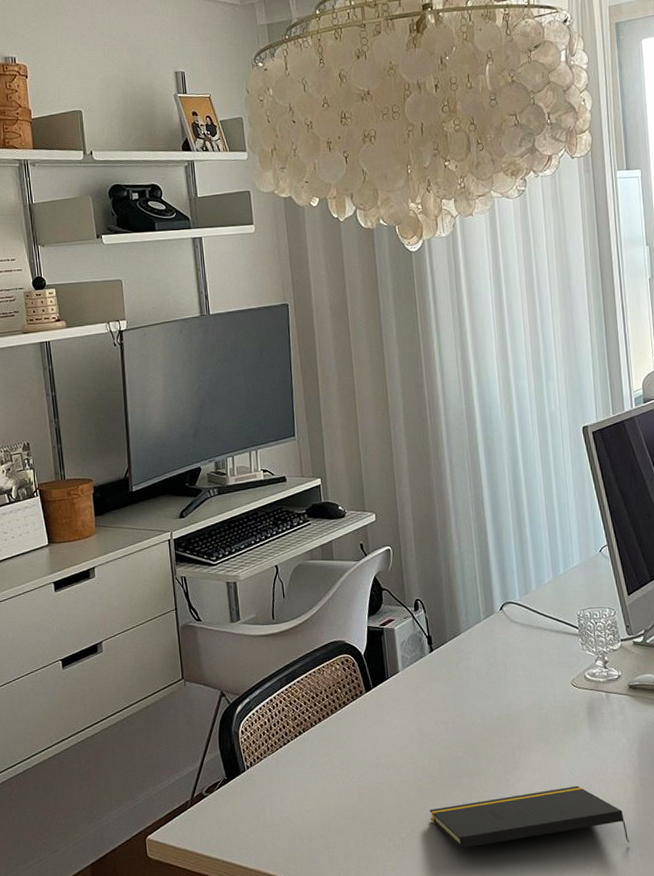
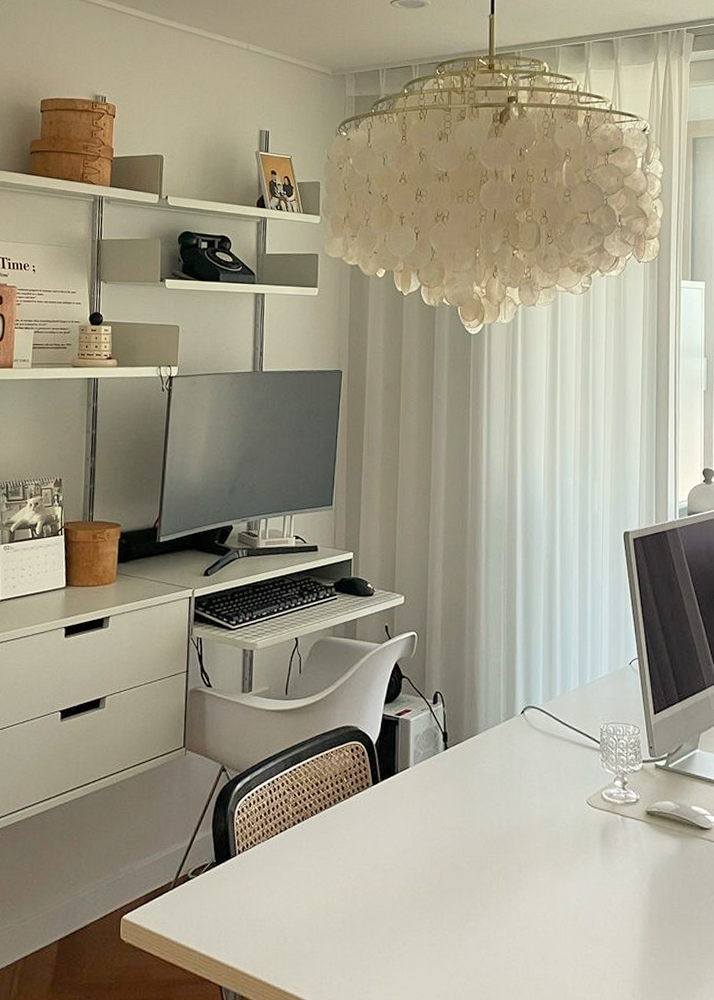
notepad: present [429,785,630,848] -> none [424,914,632,985]

